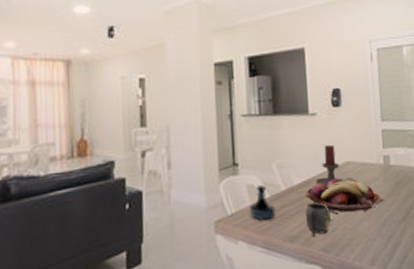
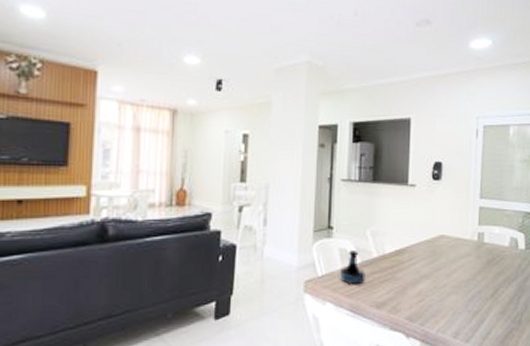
fruit basket: present [305,178,384,215] -> none [397,250,474,286]
mug: present [306,202,332,237] -> none [395,272,420,305]
candle holder: present [315,144,354,187] -> none [408,217,447,258]

